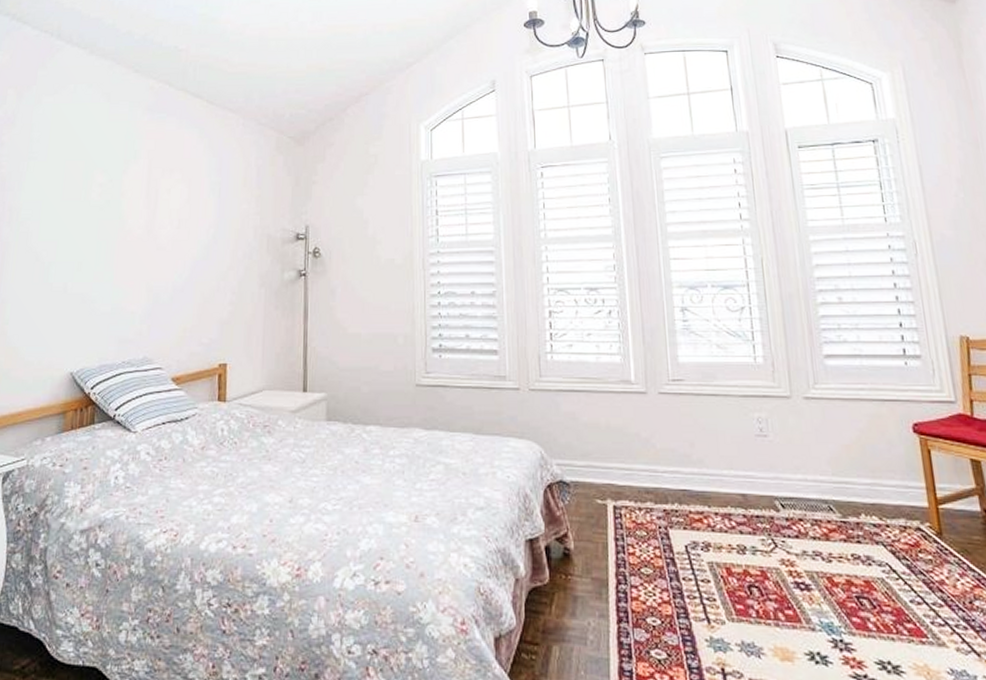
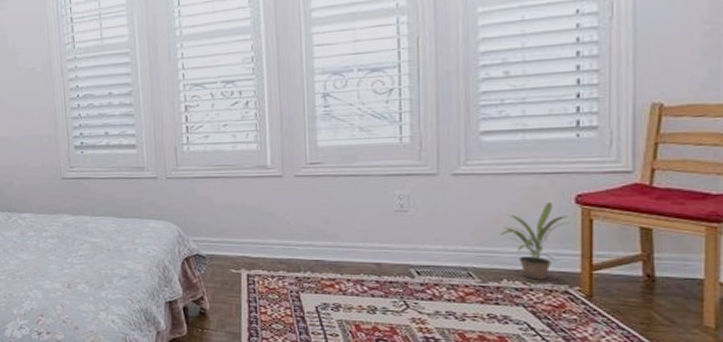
potted plant: none [852,431,912,515] -> present [499,202,570,280]

